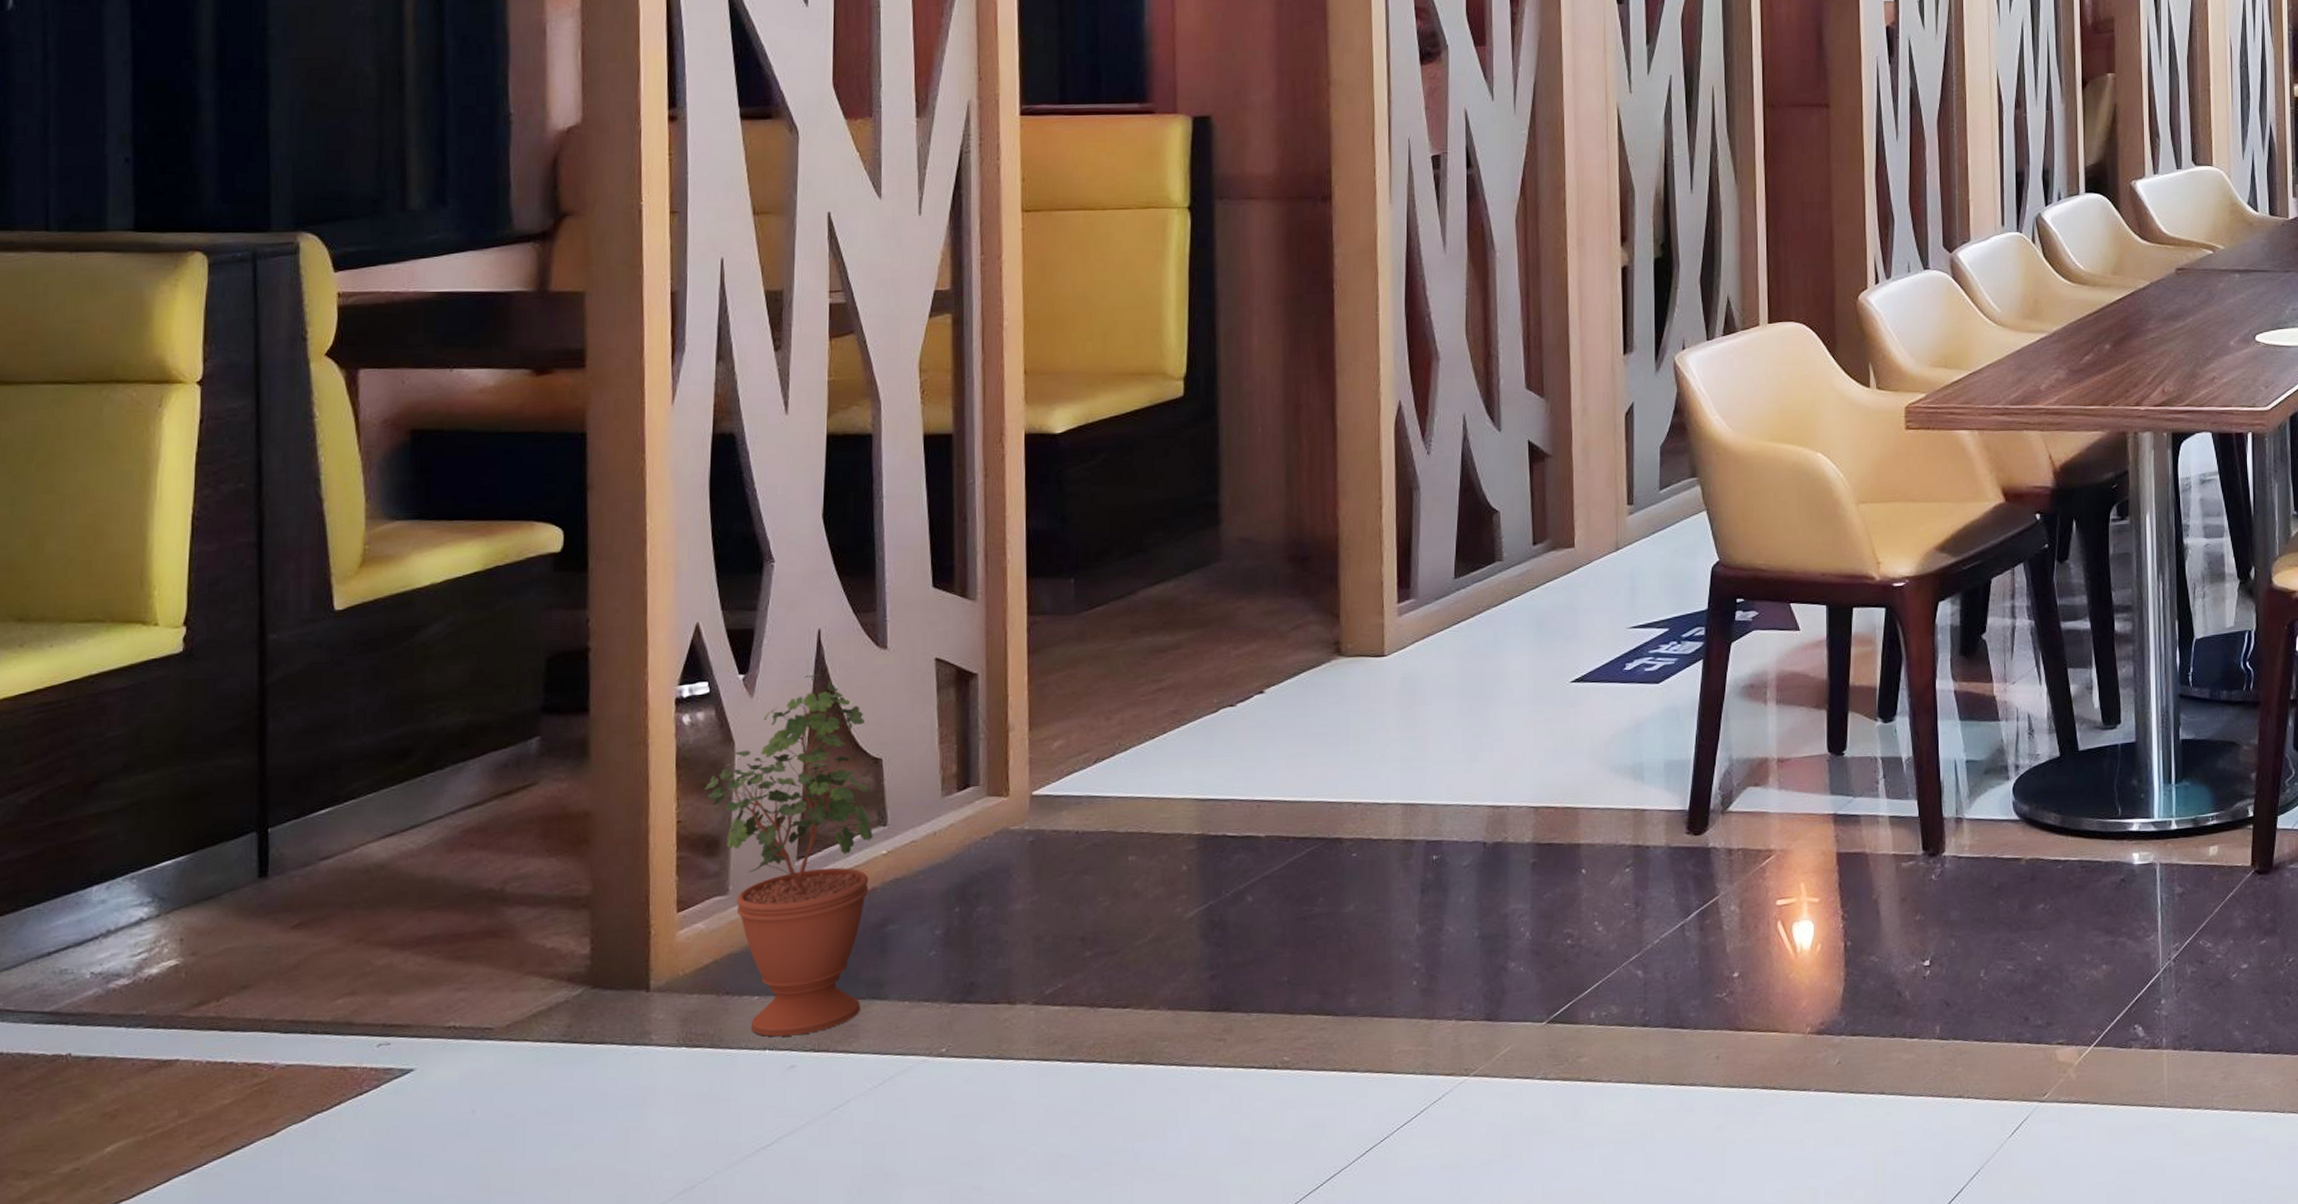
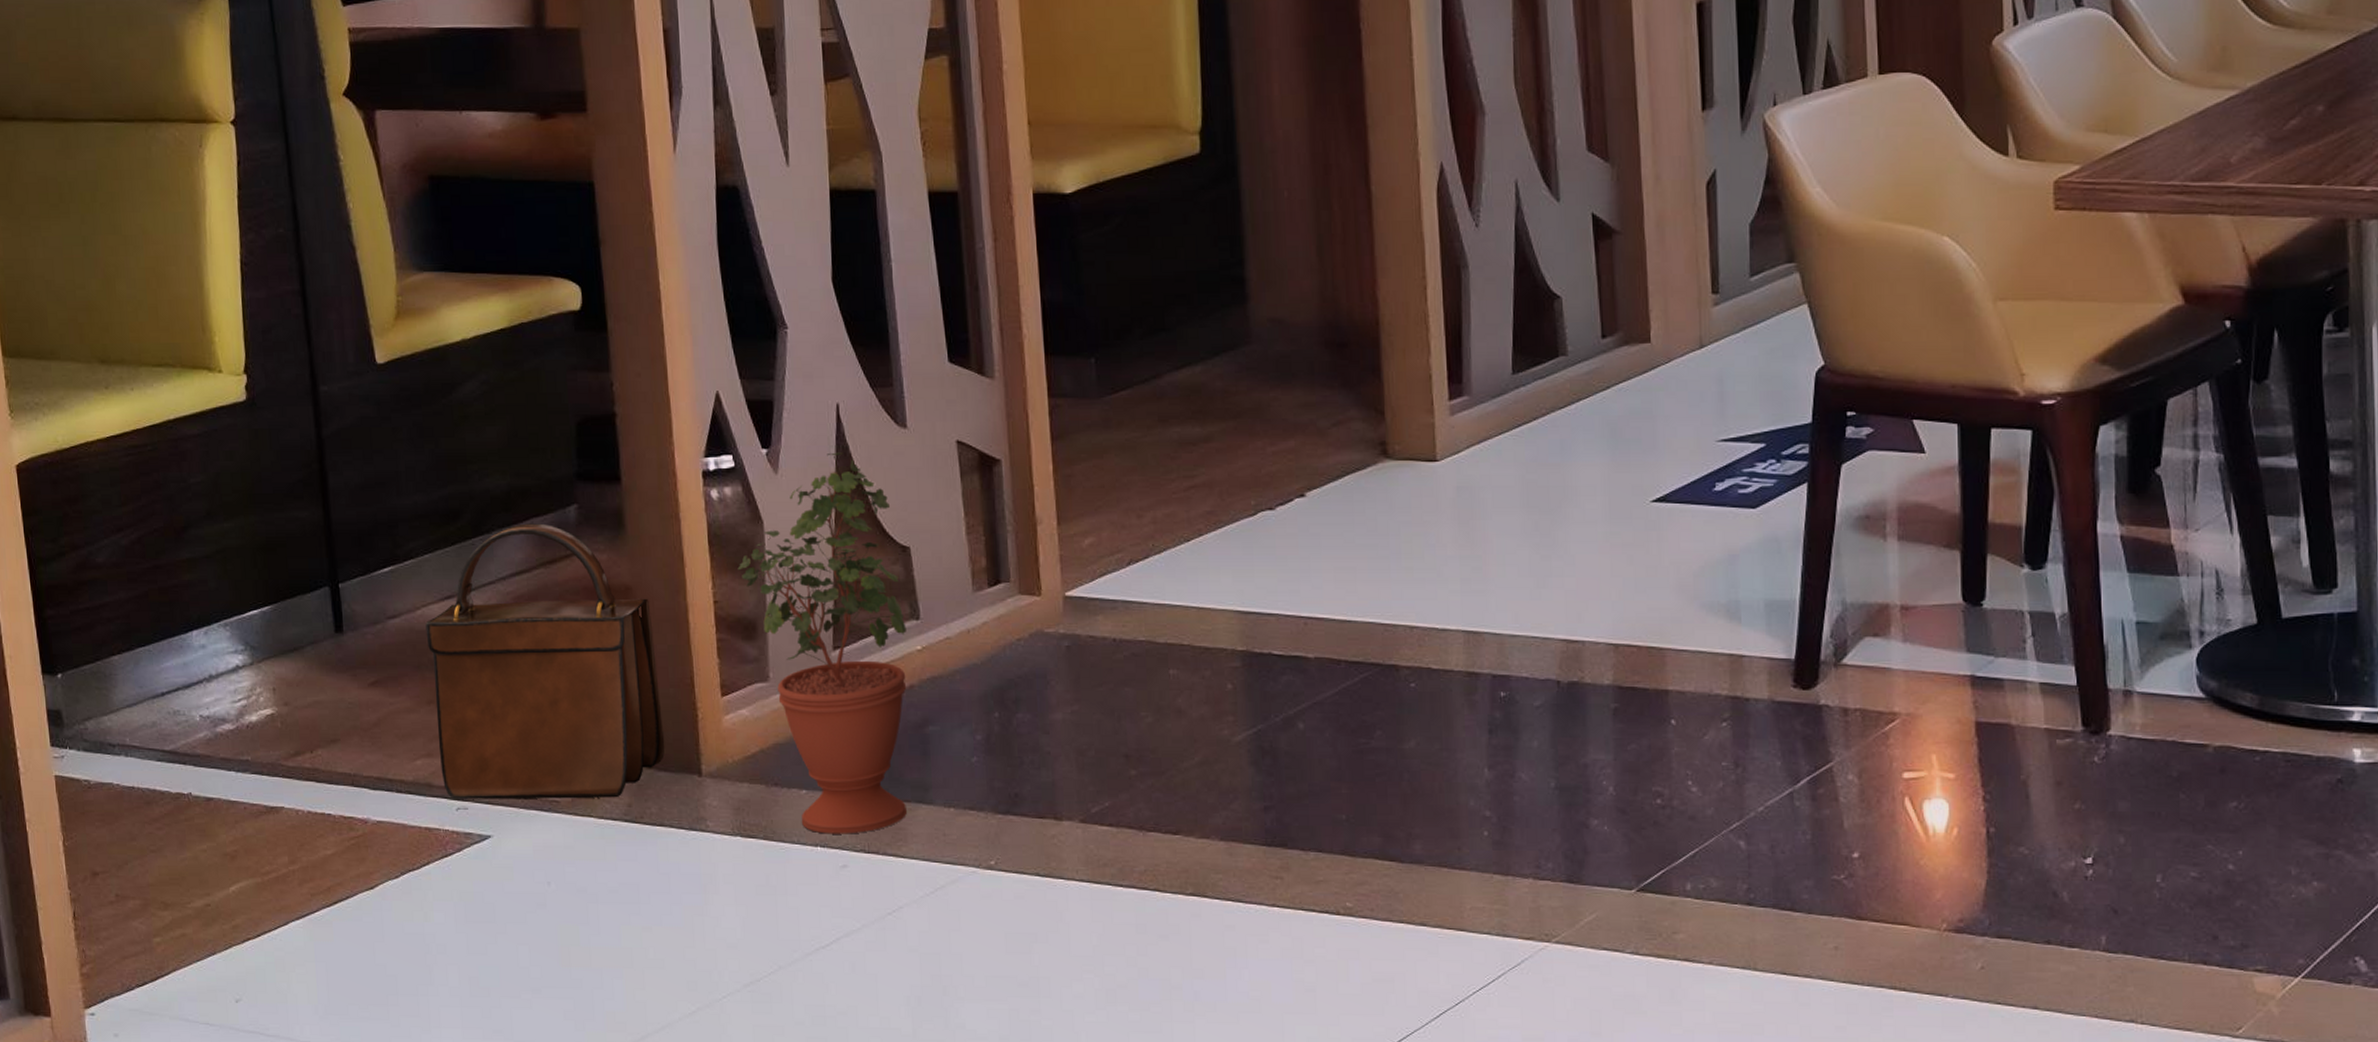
handbag: none [361,757,612,1035] -> present [425,523,664,799]

